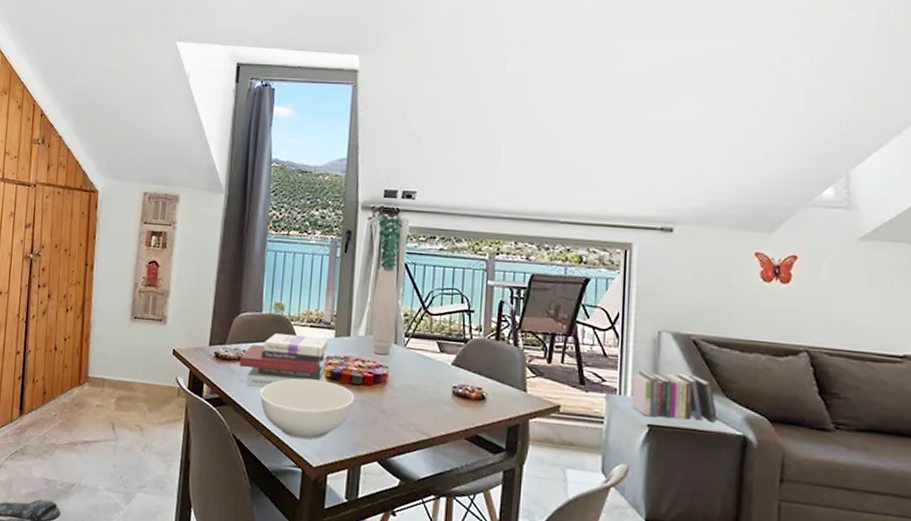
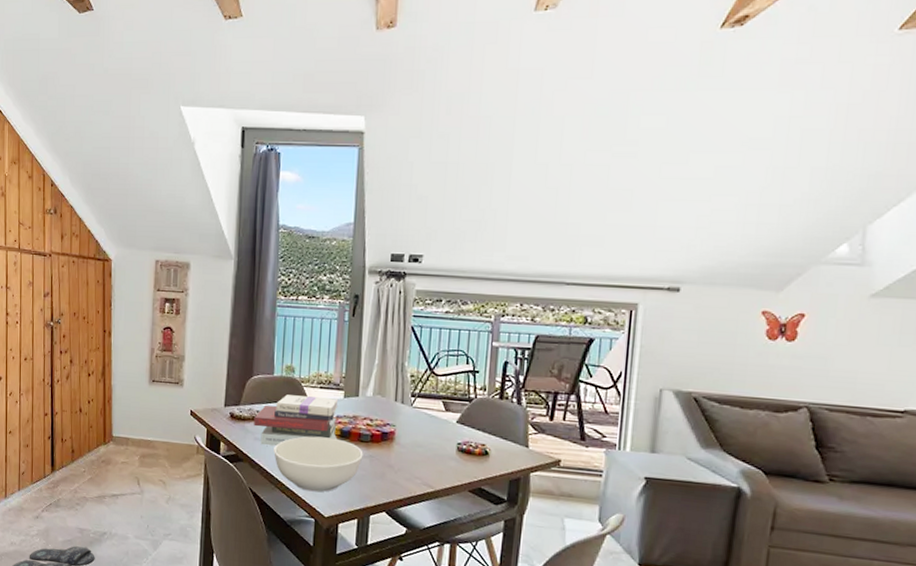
vase: present [371,210,403,356] -> none [379,274,410,415]
books: present [632,370,717,422] -> none [631,426,714,475]

